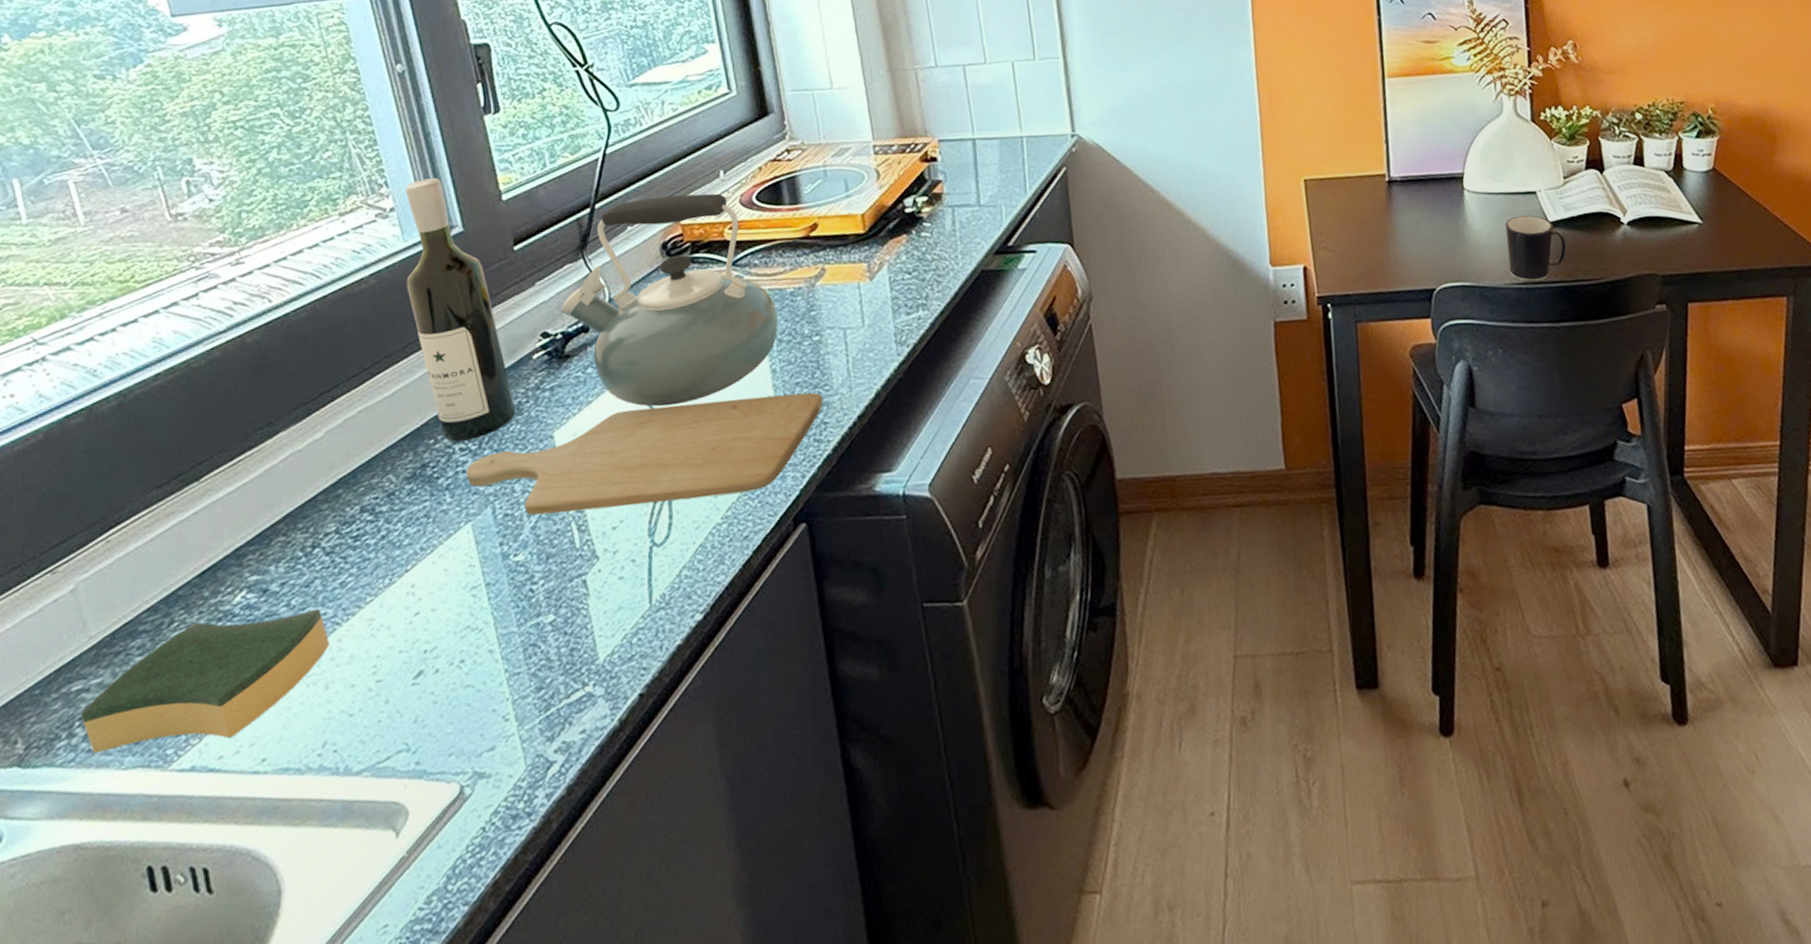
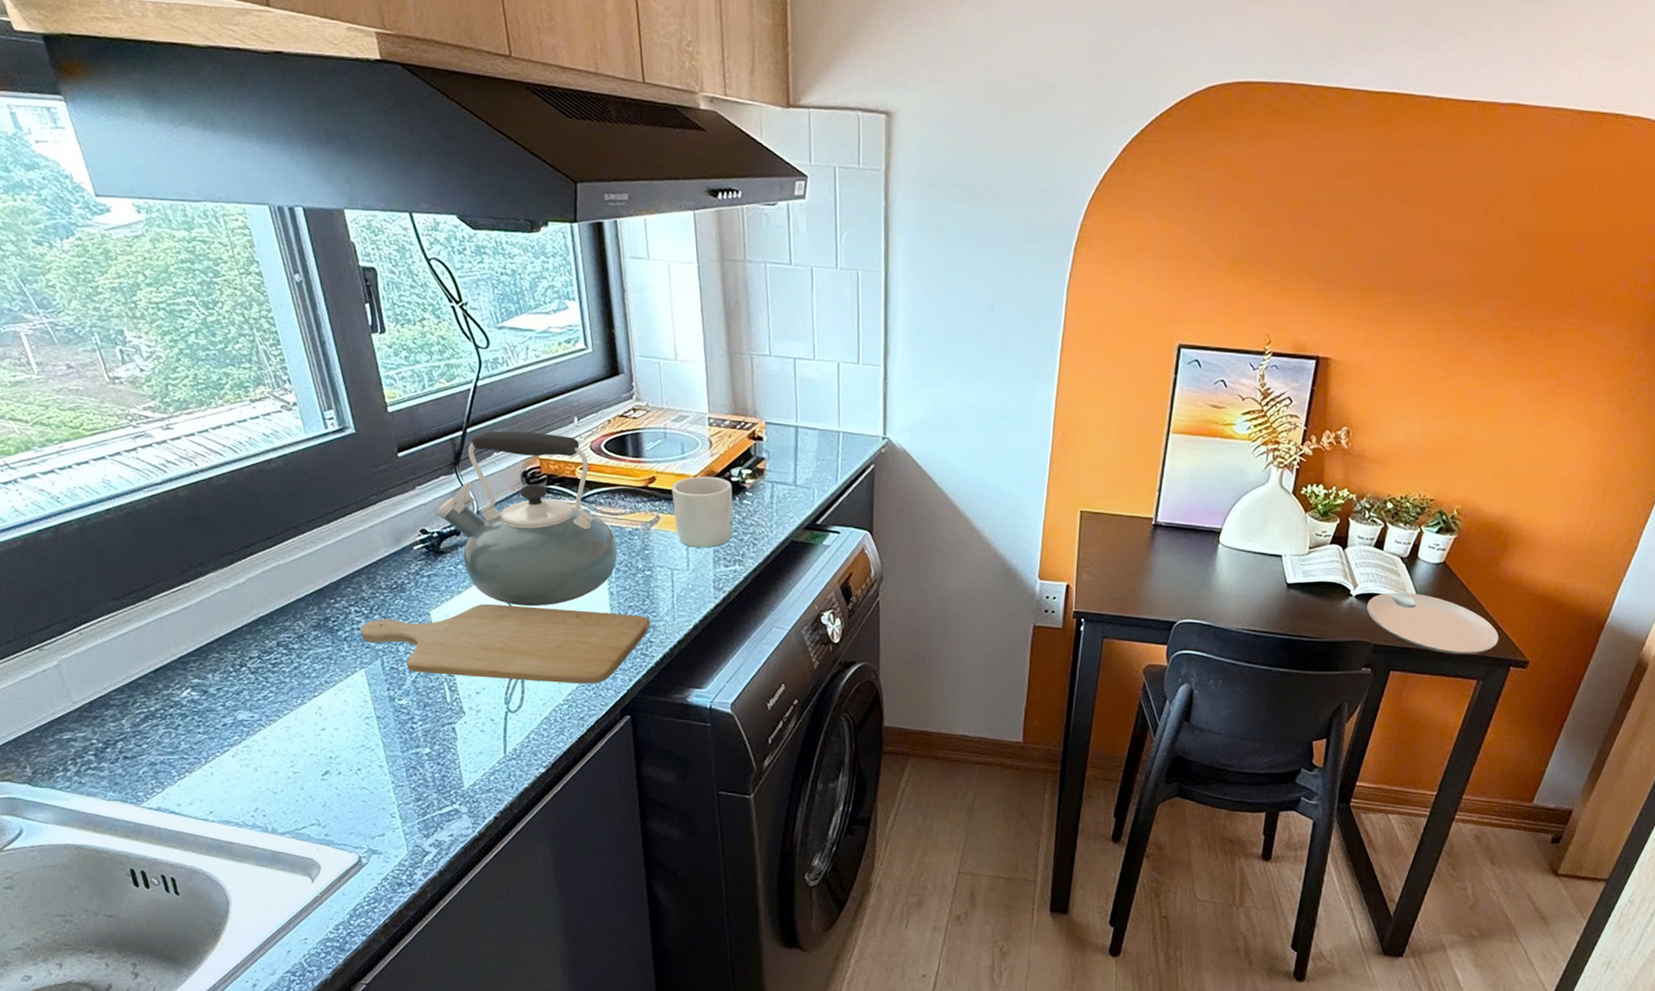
sponge: present [81,608,330,754] -> none [72,705,258,792]
bottle: present [405,178,516,442] -> none [305,382,400,605]
mug: none [837,211,913,299] -> present [672,476,734,548]
mug: present [1505,215,1566,283] -> none [1243,573,1298,632]
plate: none [1642,208,1798,273] -> present [1367,592,1499,655]

